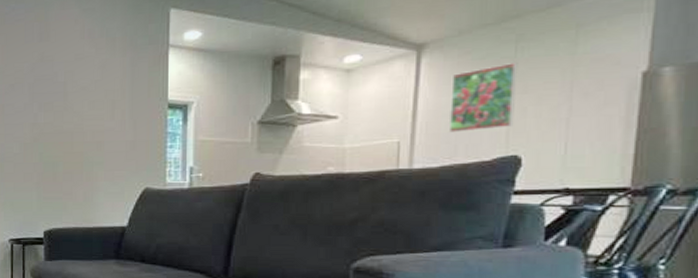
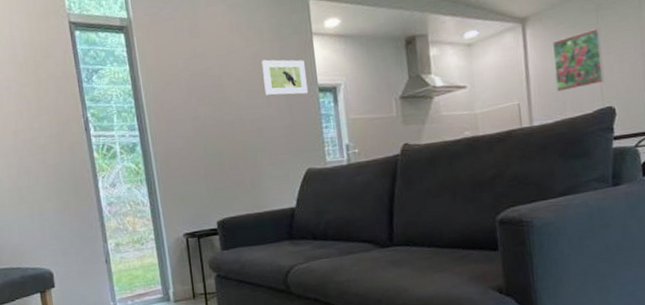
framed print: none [110,70,156,110] -> present [262,59,308,96]

